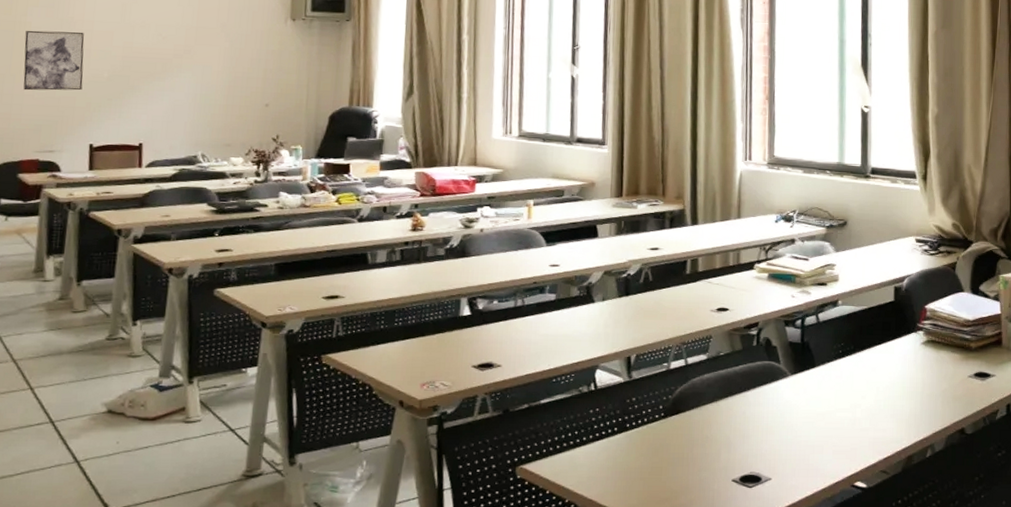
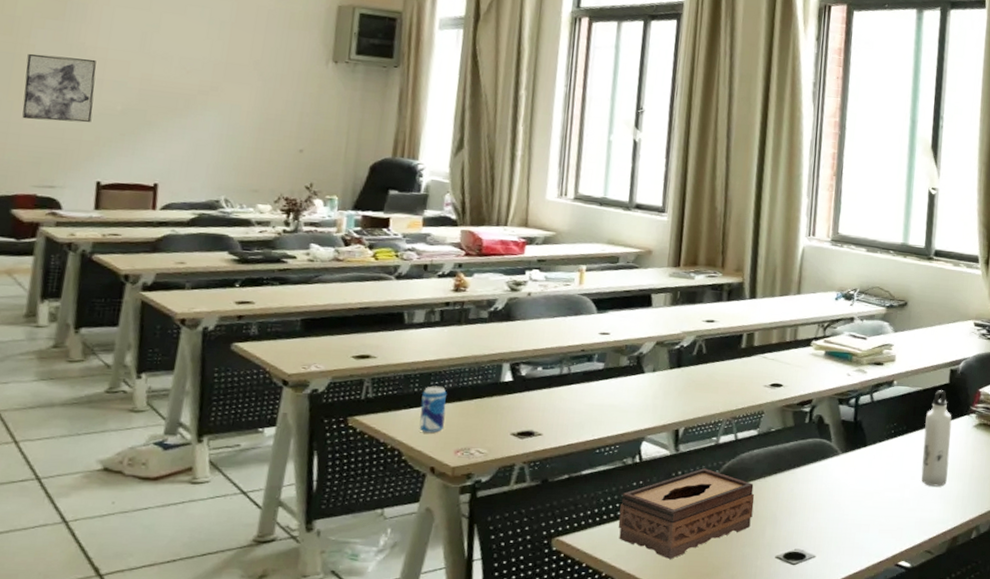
beverage can: none [387,322,411,368] -> present [419,386,447,434]
tissue box: none [578,394,708,484] -> present [618,468,754,559]
water bottle: none [871,308,899,406] -> present [921,390,952,487]

